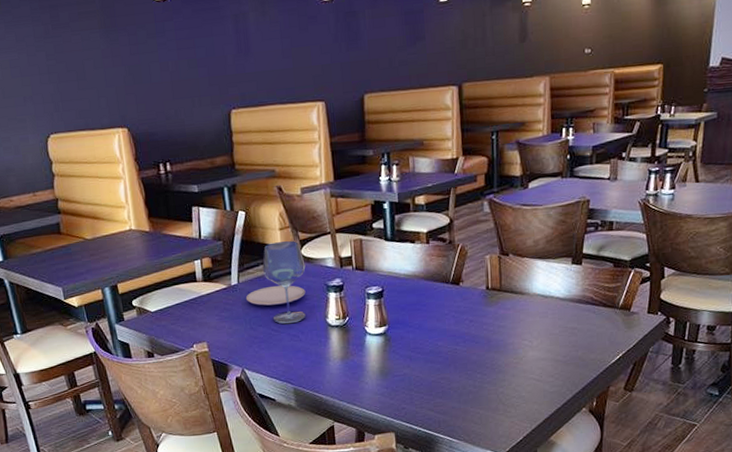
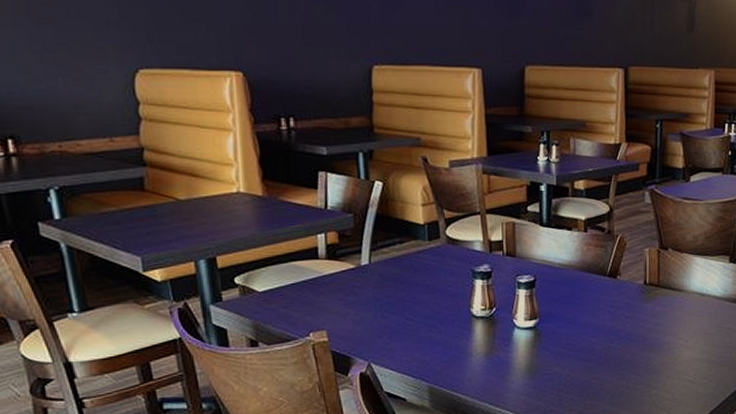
plate: present [245,285,306,306] -> none [377,268,449,291]
wine glass: present [262,241,306,324] -> none [399,219,450,313]

